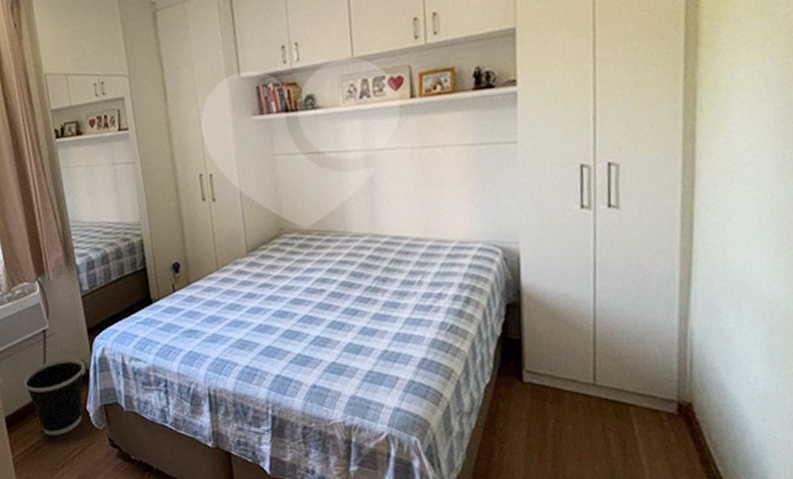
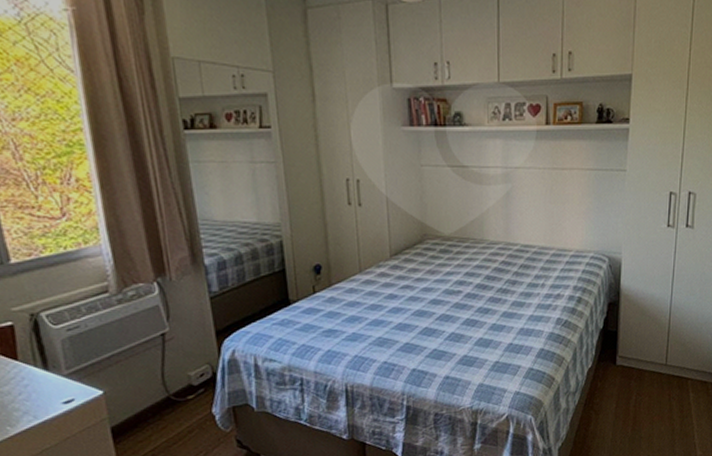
wastebasket: present [23,357,84,435] -> none [135,361,211,442]

